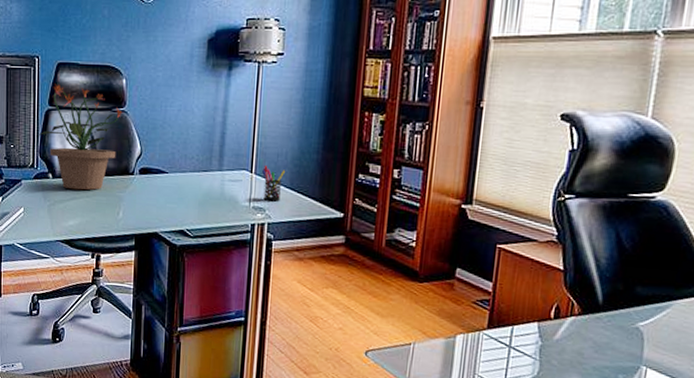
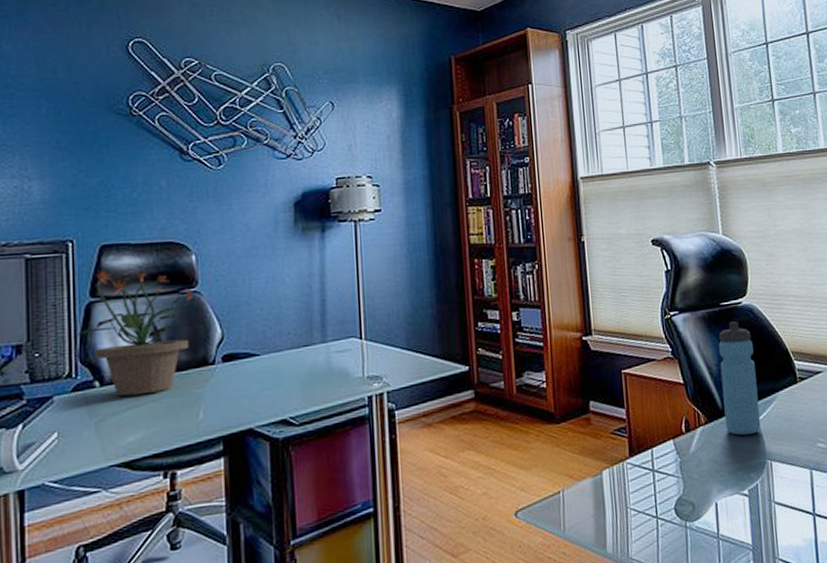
pen holder: present [262,166,286,202] -> none [373,329,400,367]
water bottle: none [601,216,659,337] -> present [718,321,761,436]

